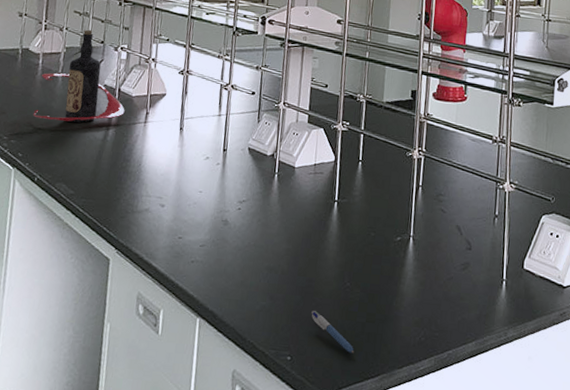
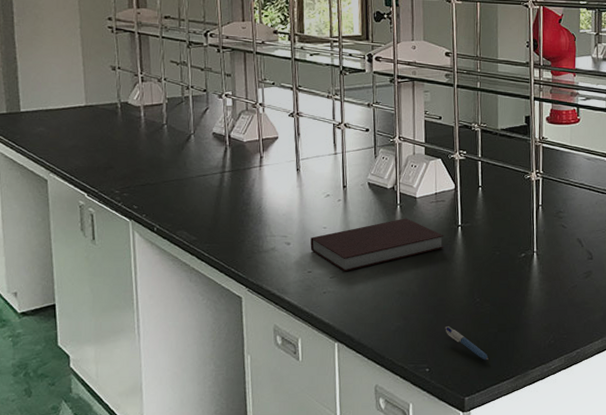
bottle: present [33,29,125,123] -> none [142,78,238,172]
notebook: none [183,188,319,241] -> present [310,218,445,272]

